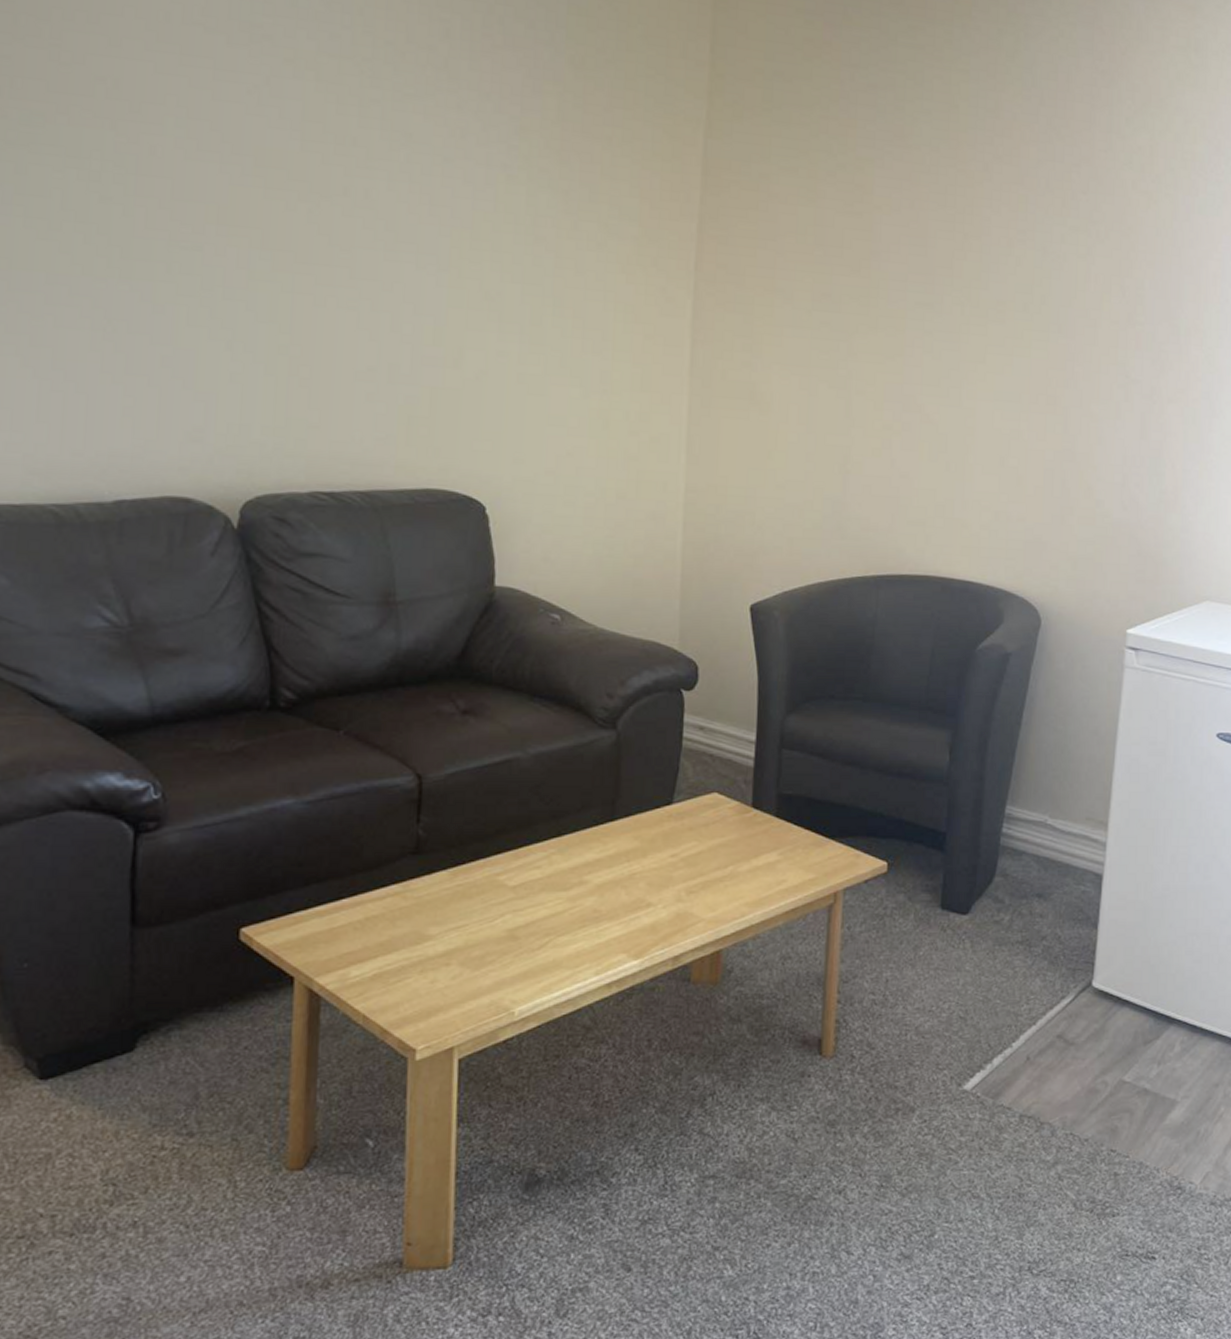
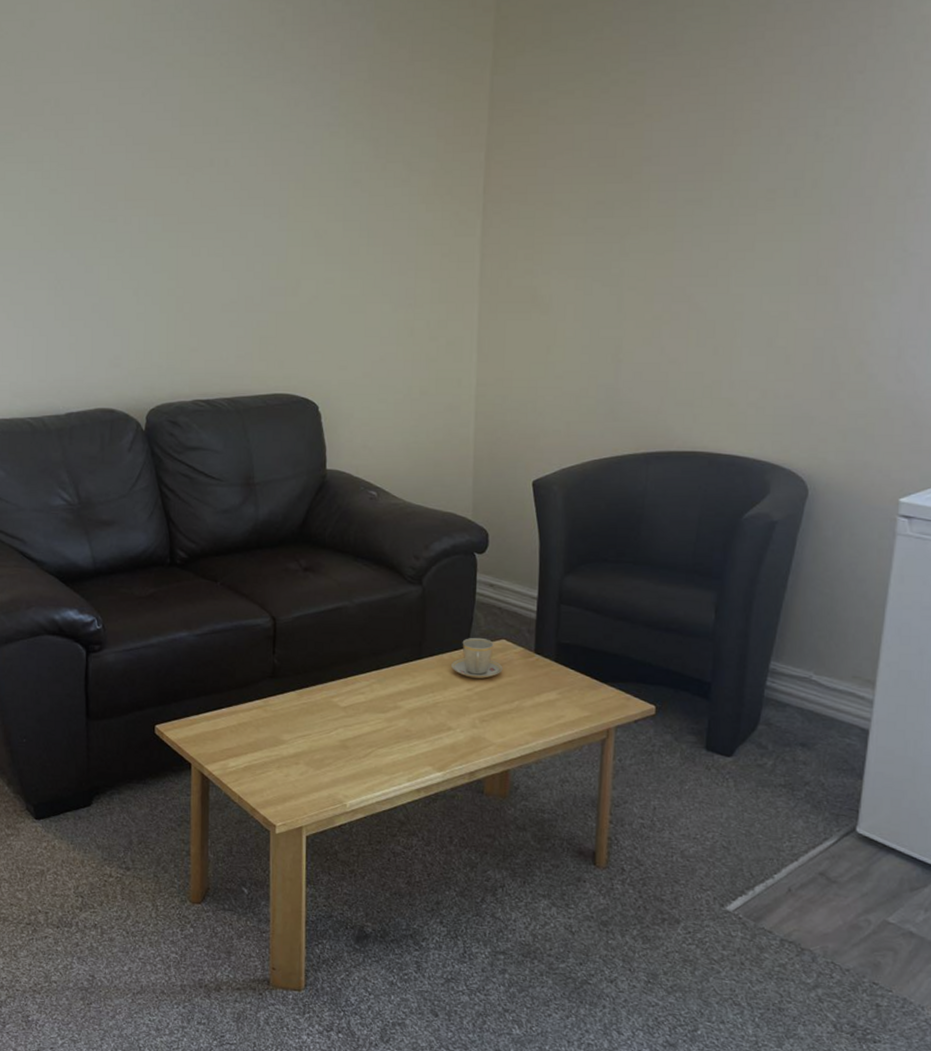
teacup: none [652,791,715,841] -> present [451,637,503,679]

